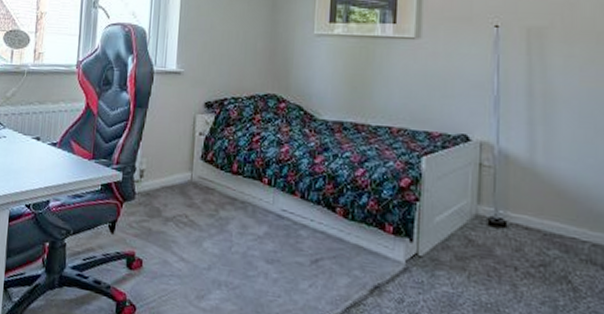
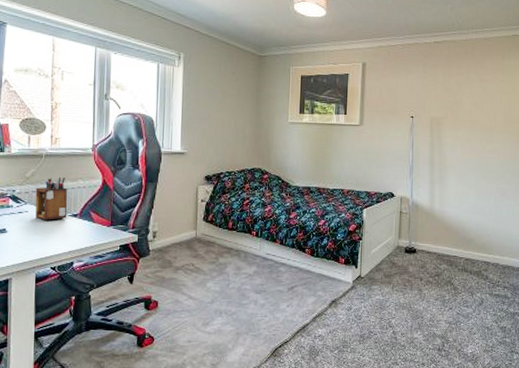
desk organizer: none [13,98,48,149] -> present [35,177,68,220]

